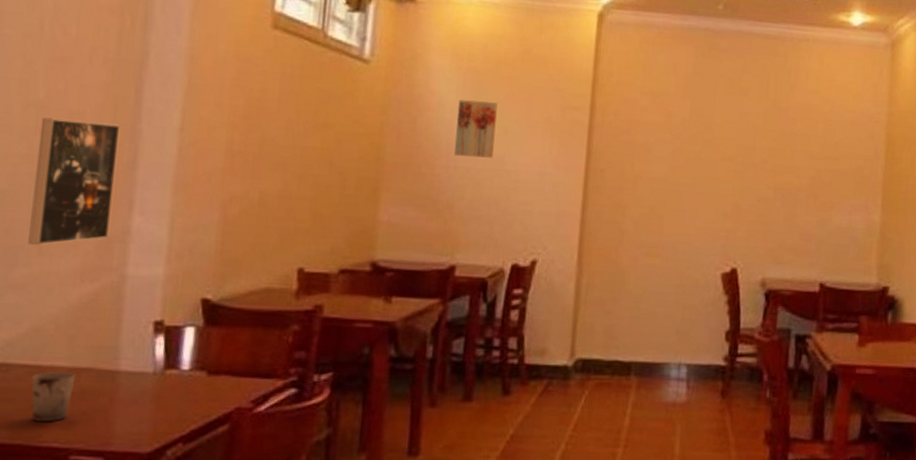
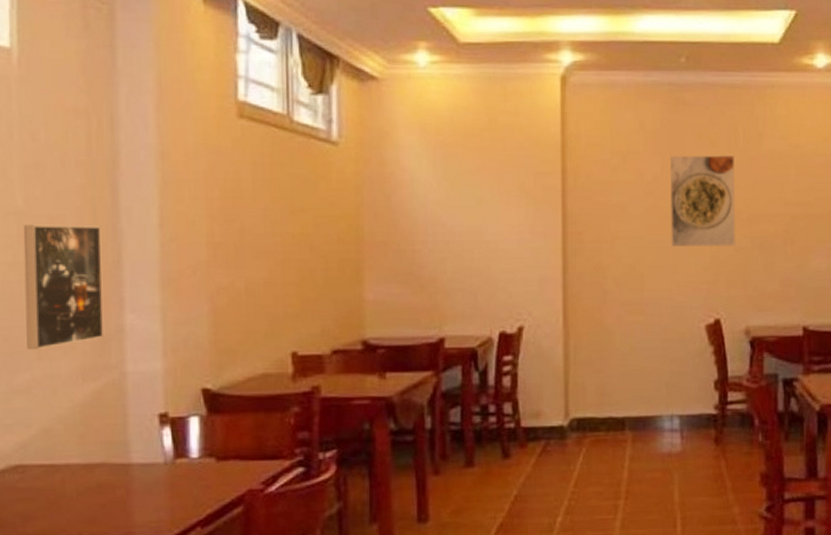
cup: present [31,372,76,422] -> none [48,469,91,518]
wall art: present [454,100,498,158] -> none [430,173,470,230]
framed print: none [693,100,764,197] -> present [669,154,736,248]

